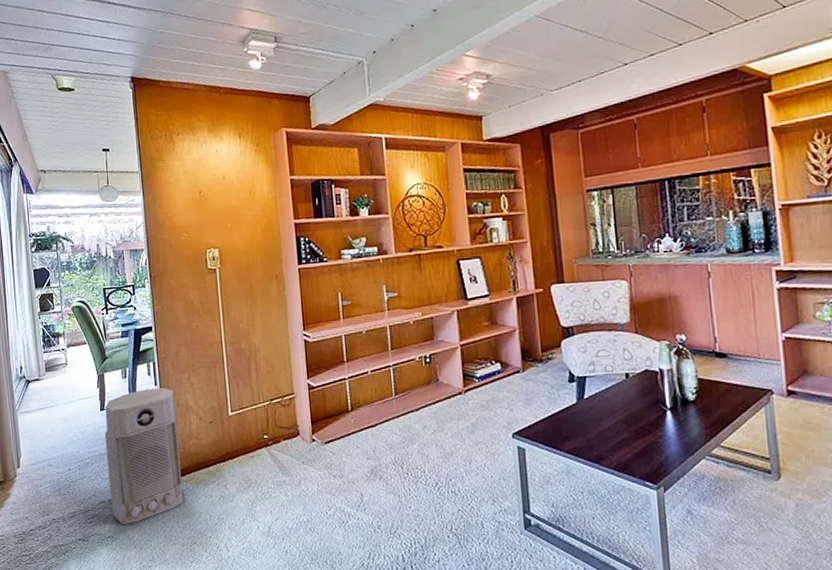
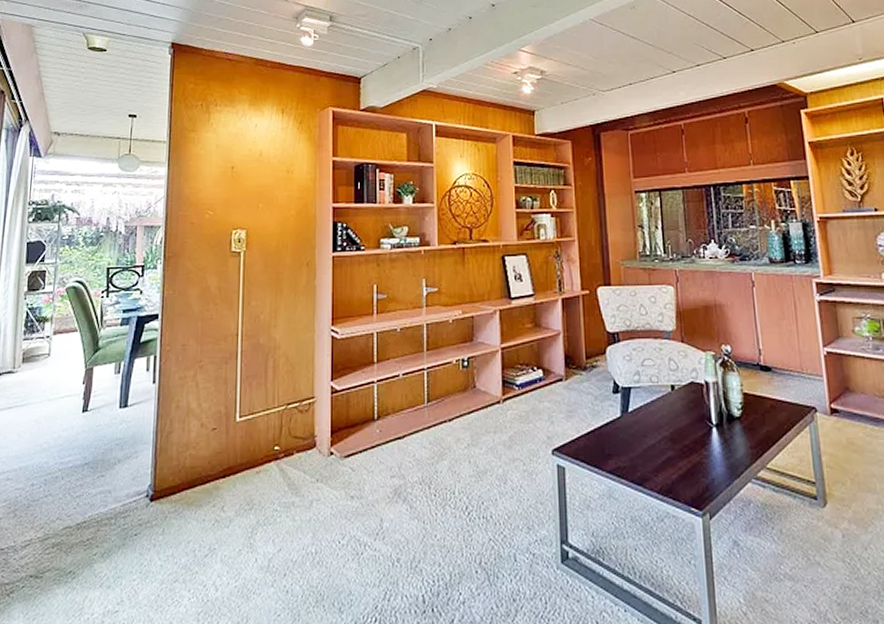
air purifier: present [104,387,183,526] -> none [79,386,174,558]

